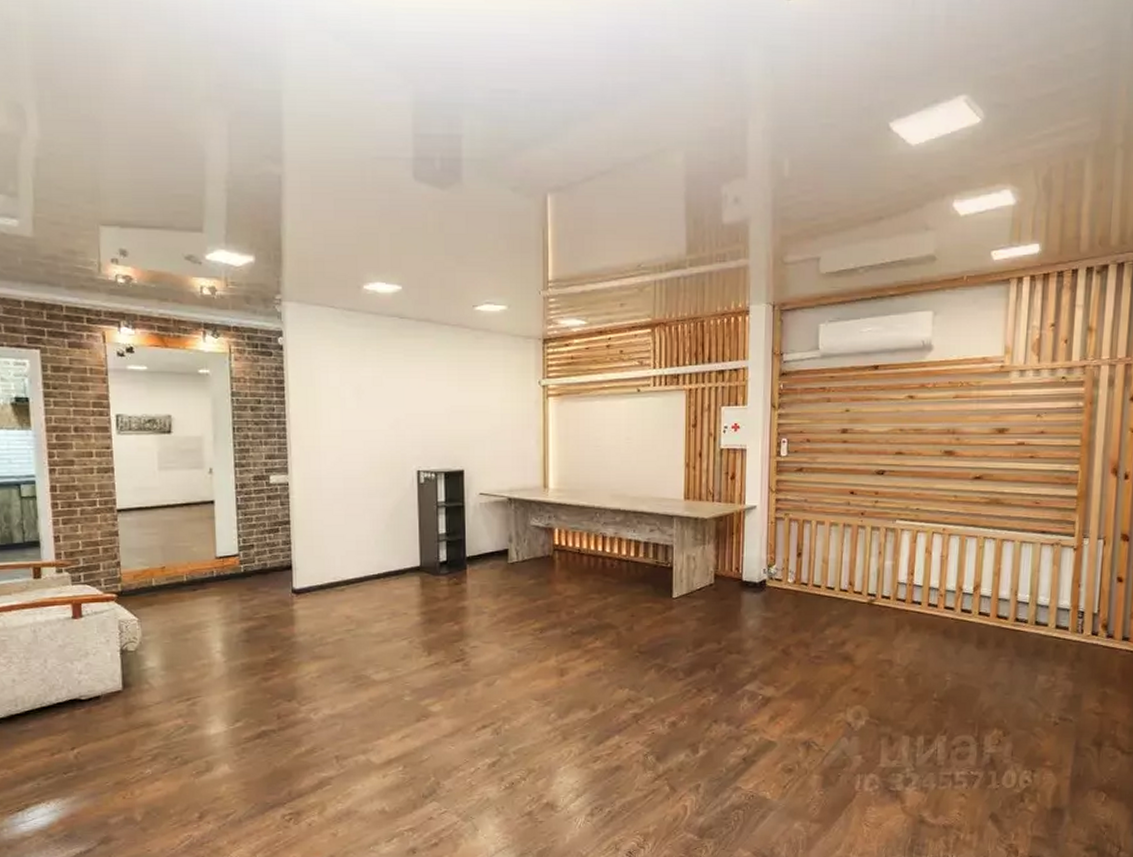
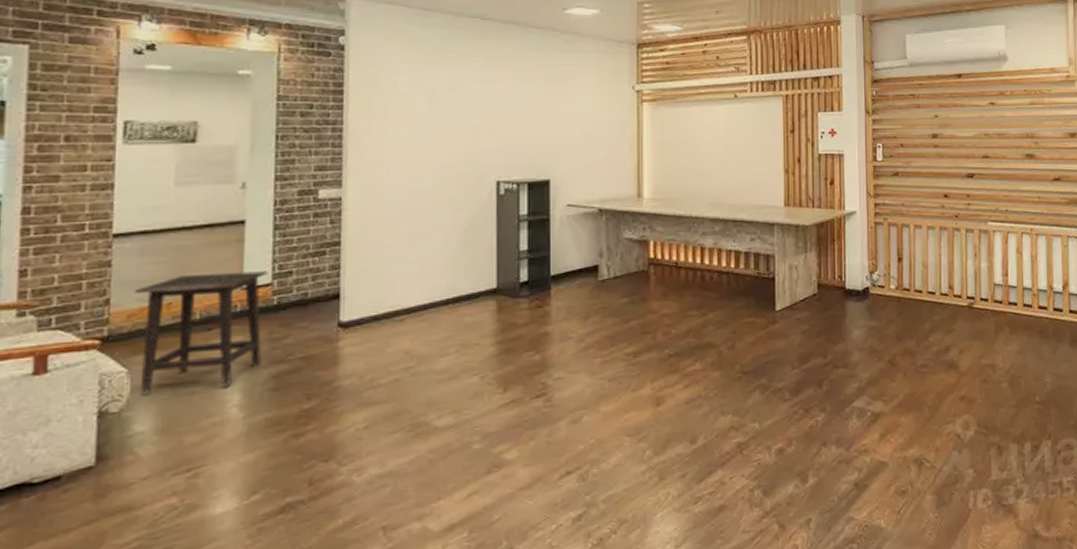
side table: none [137,544,235,639] -> present [135,271,268,395]

